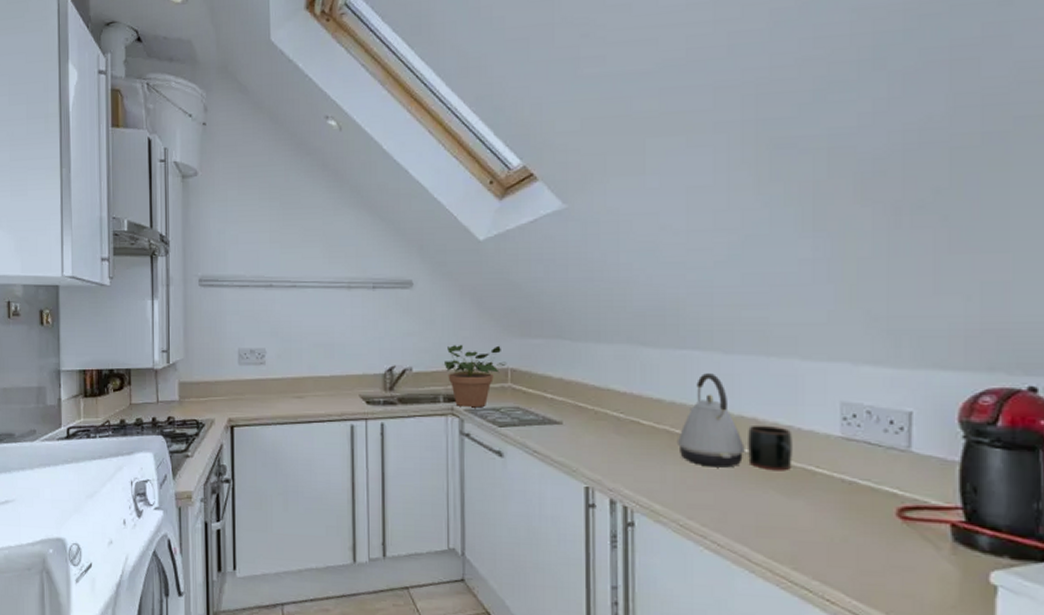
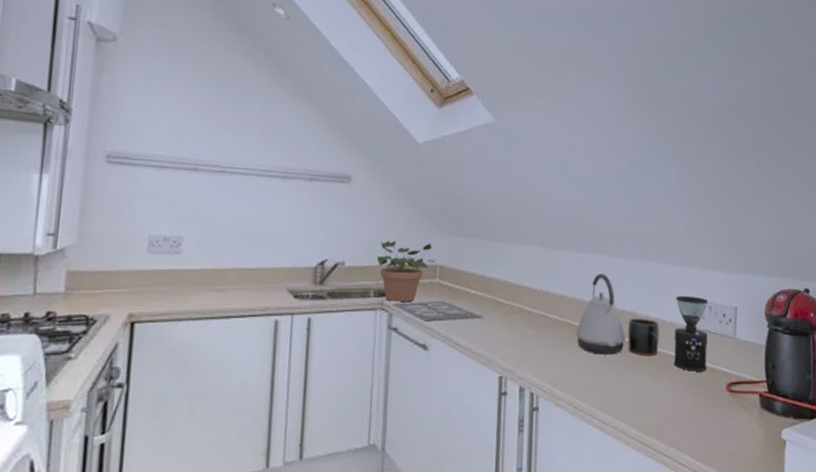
coffee grinder: none [814,399,866,492] -> present [673,296,708,372]

